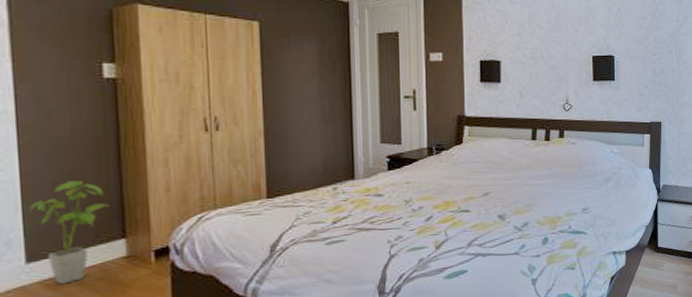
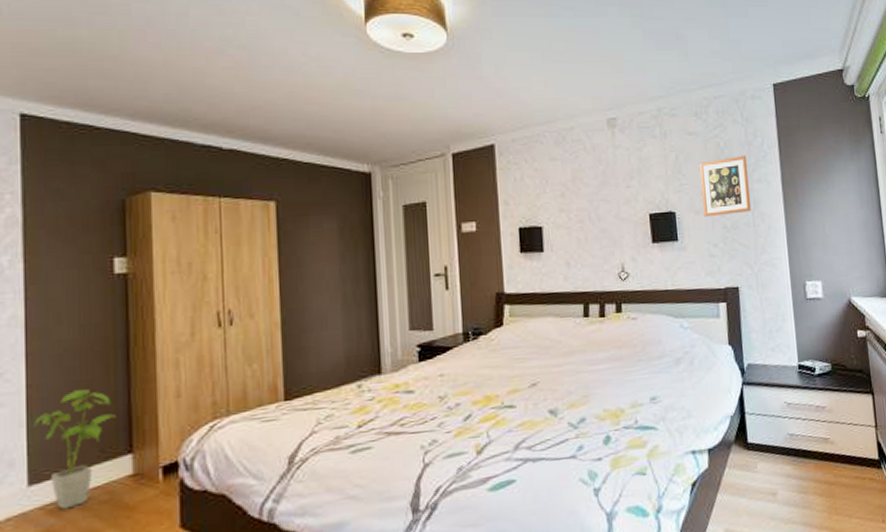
picture frame: none [637,11,677,62] -> present [699,155,752,217]

